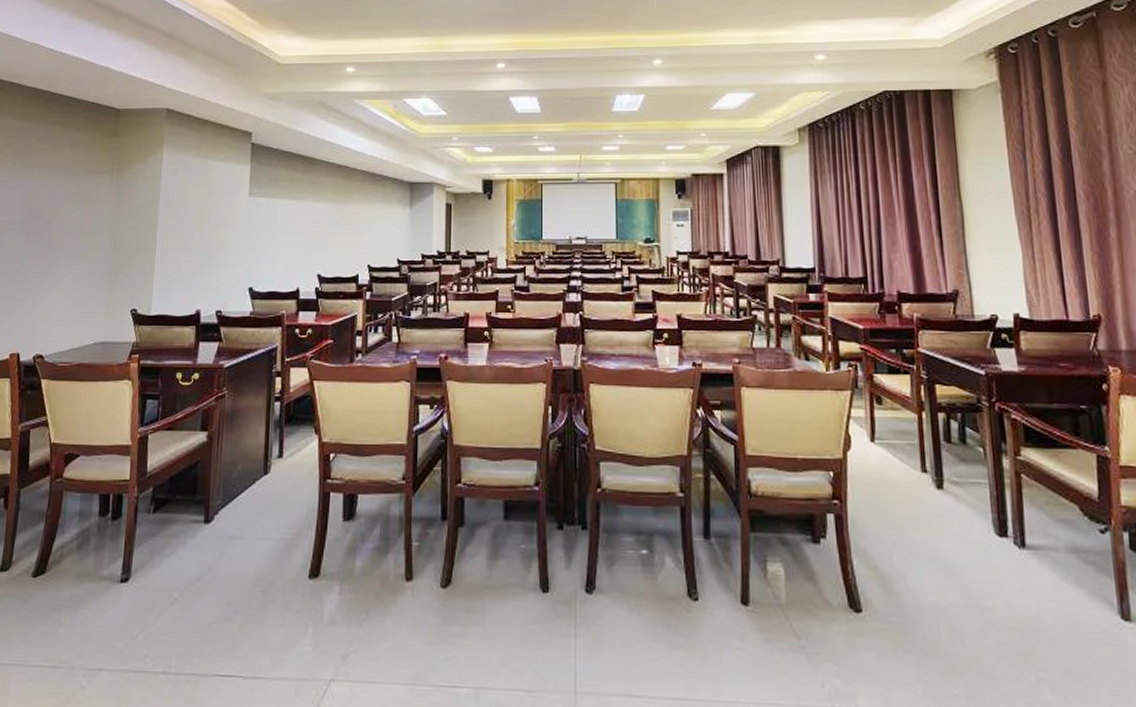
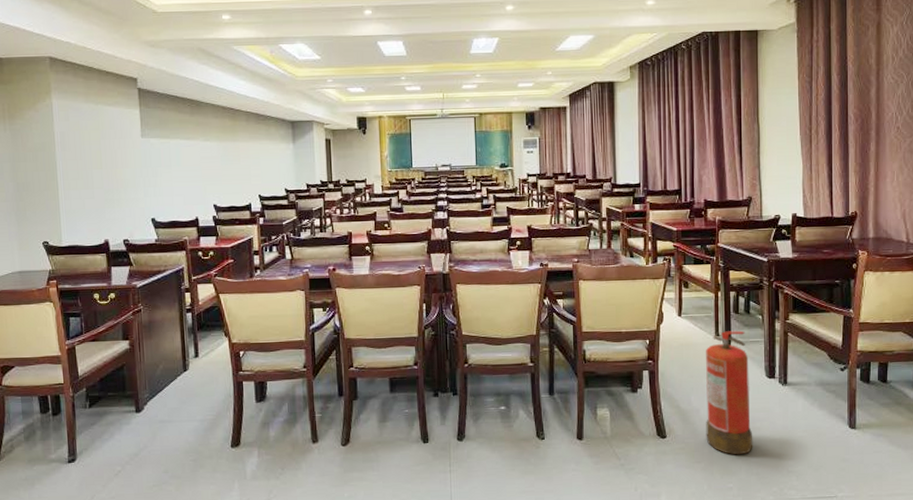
fire extinguisher: none [910,466,985,647] -> present [706,330,753,455]

